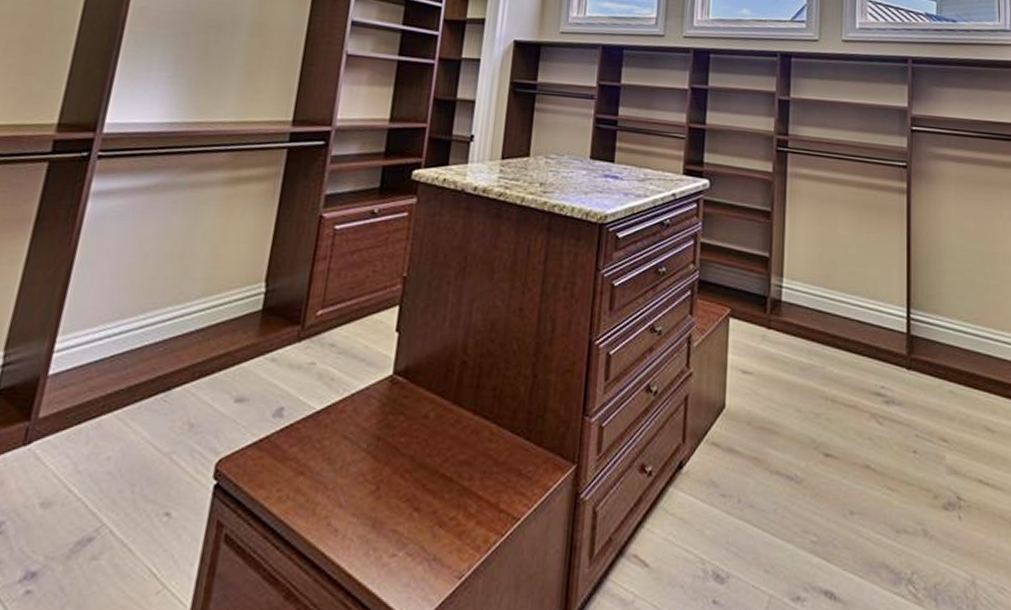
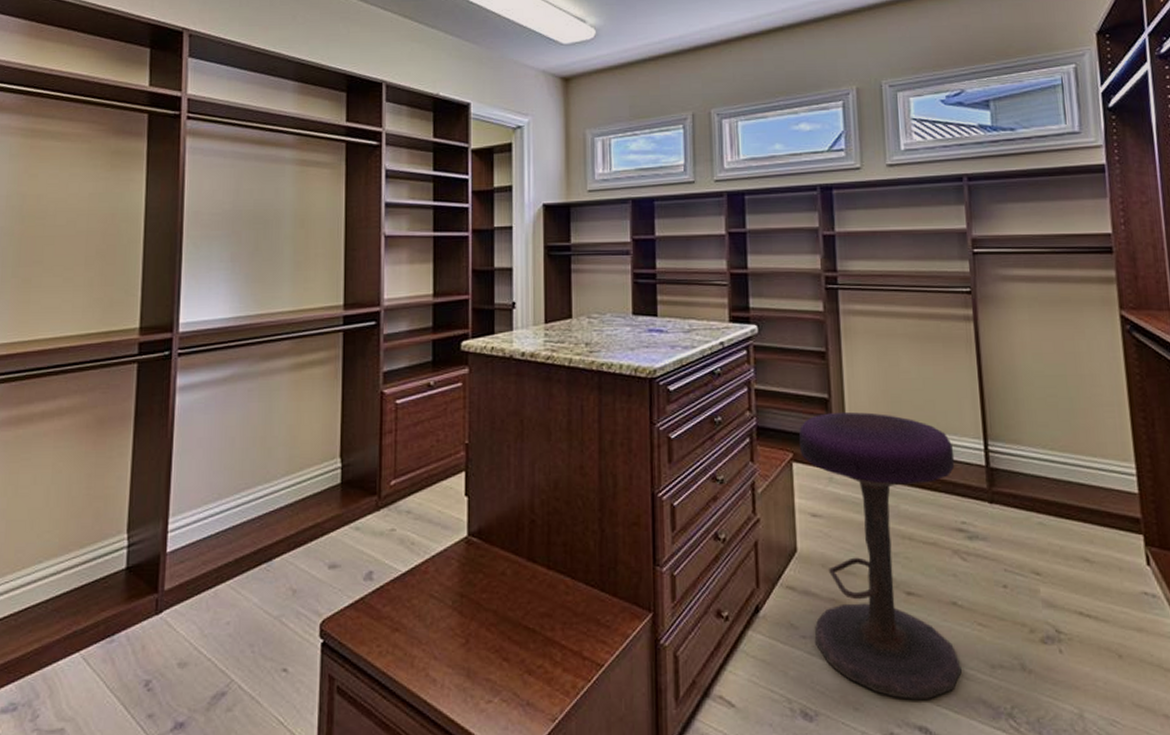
stool: none [734,271,880,563] -> present [798,412,962,699]

